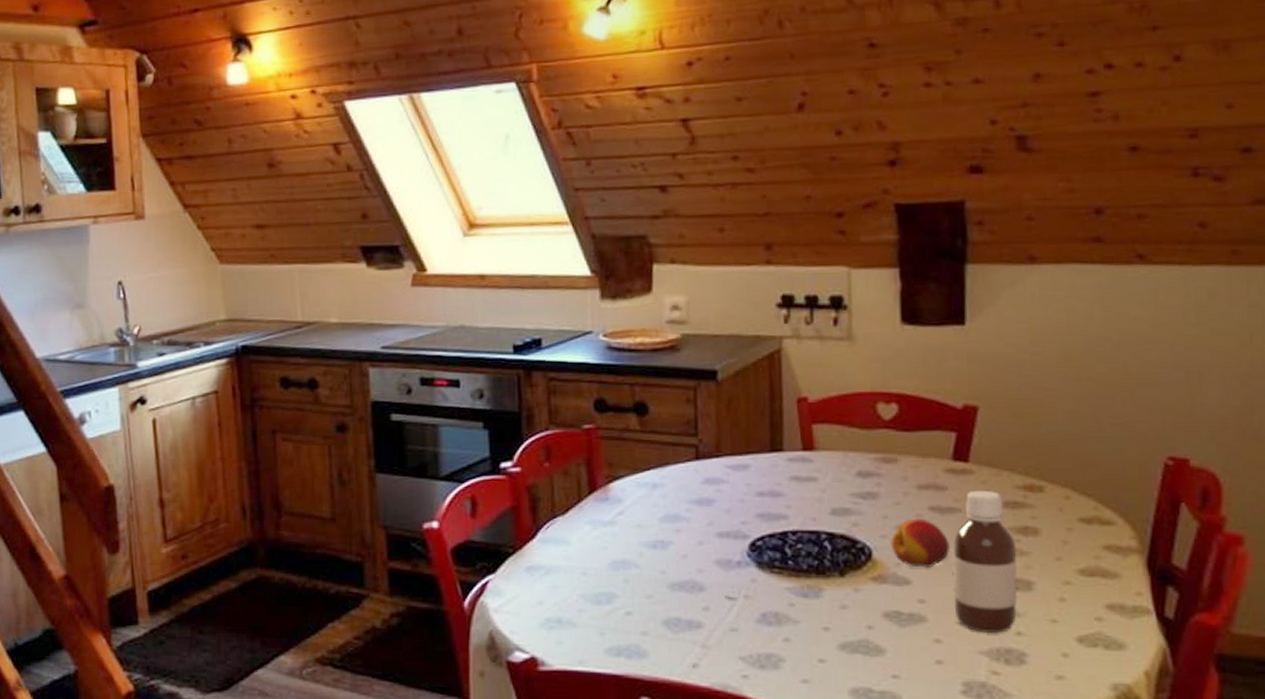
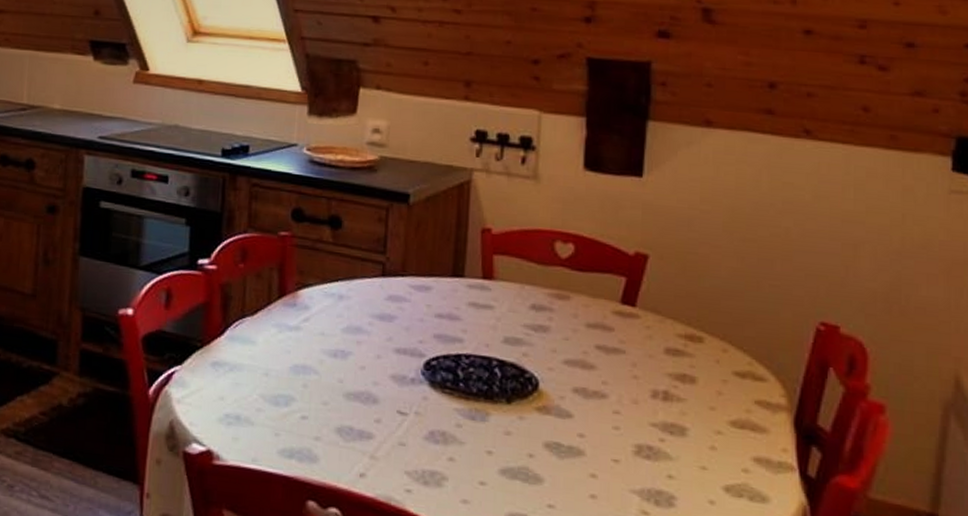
fruit: present [891,518,950,568] -> none [557,355,612,404]
bottle: present [953,490,1018,633] -> none [612,334,674,475]

